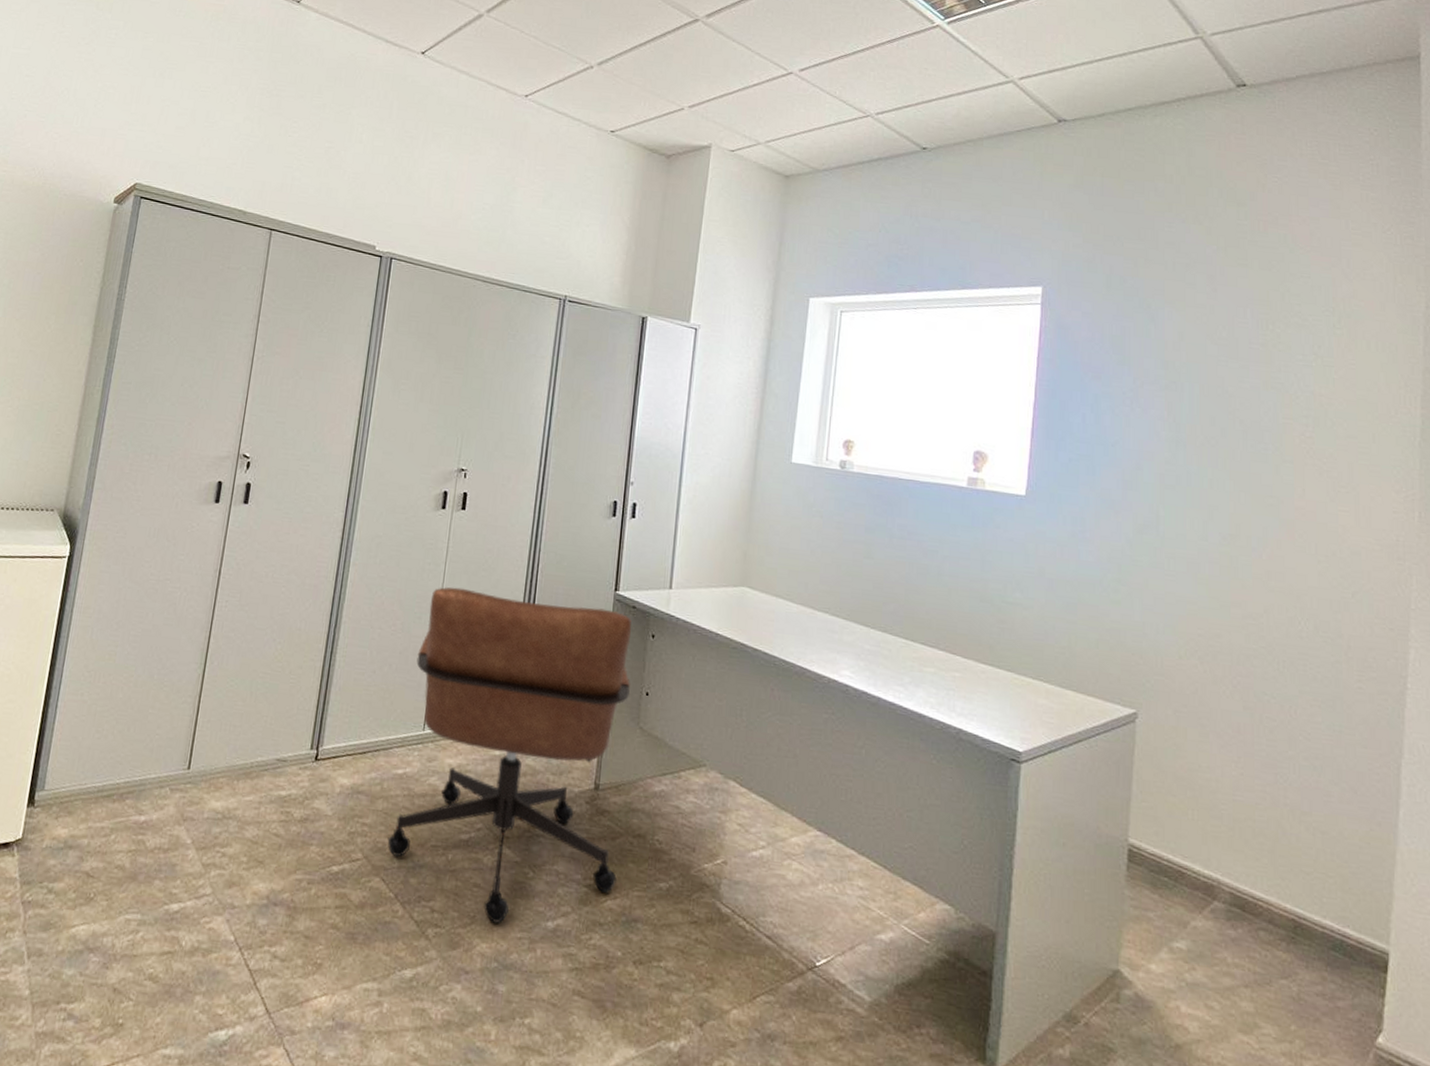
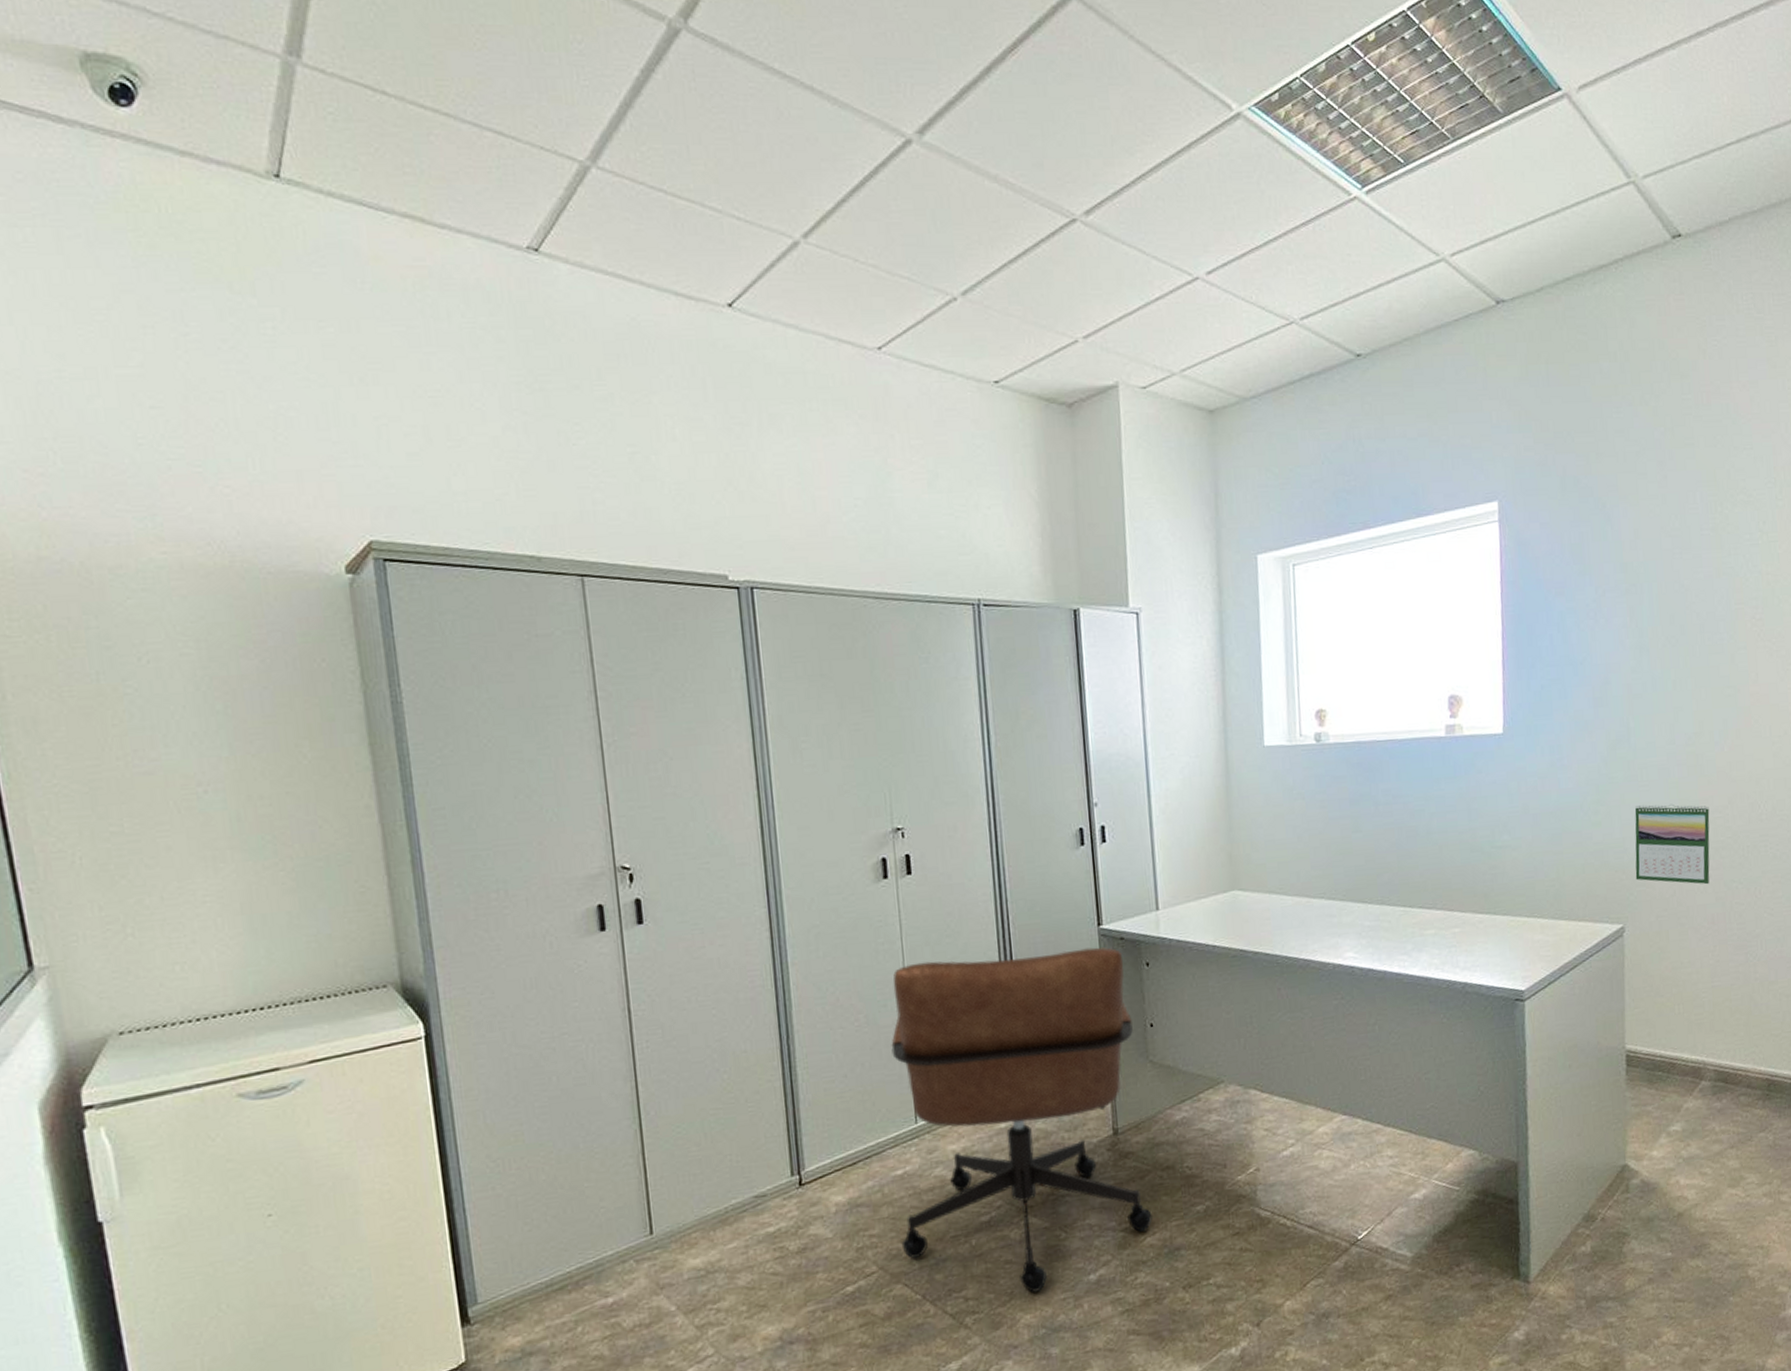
calendar: none [1154,593,1242,691] -> present [1634,803,1710,885]

